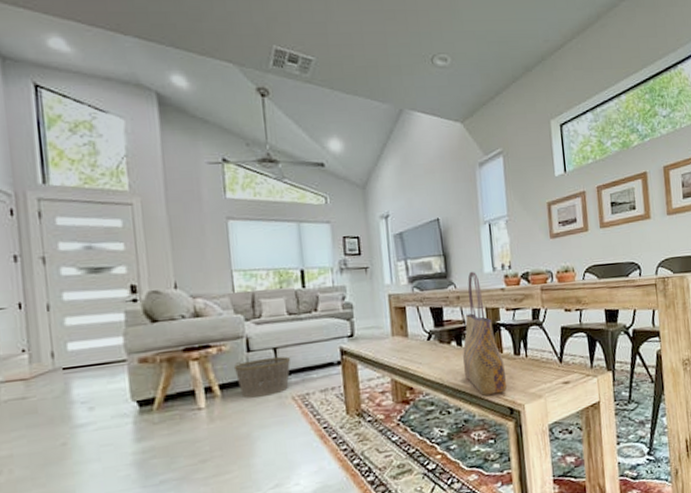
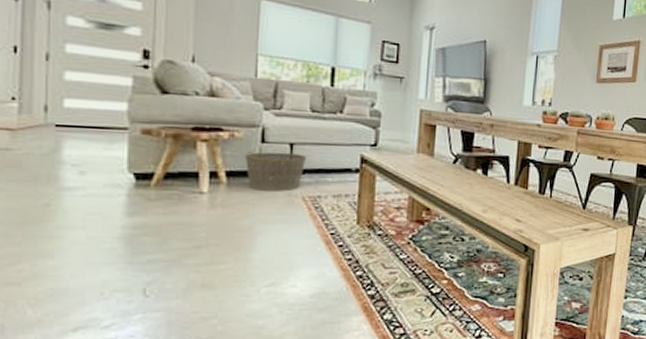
tote bag: present [462,271,507,396] -> none [484,101,528,229]

